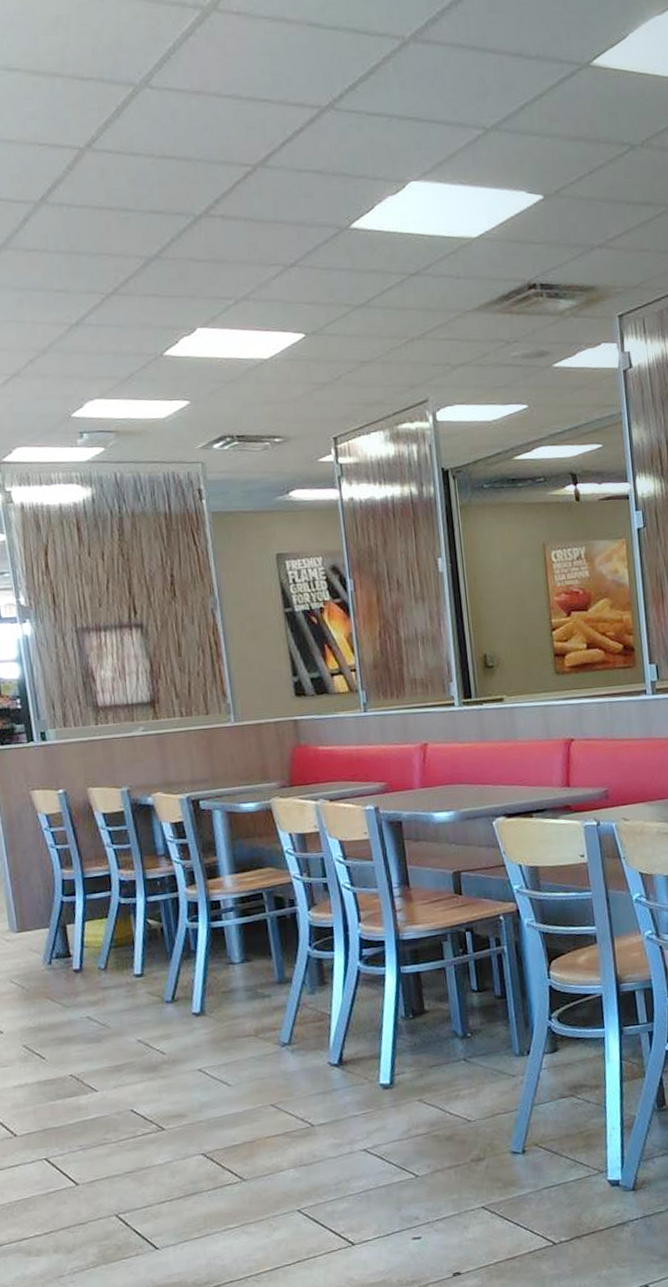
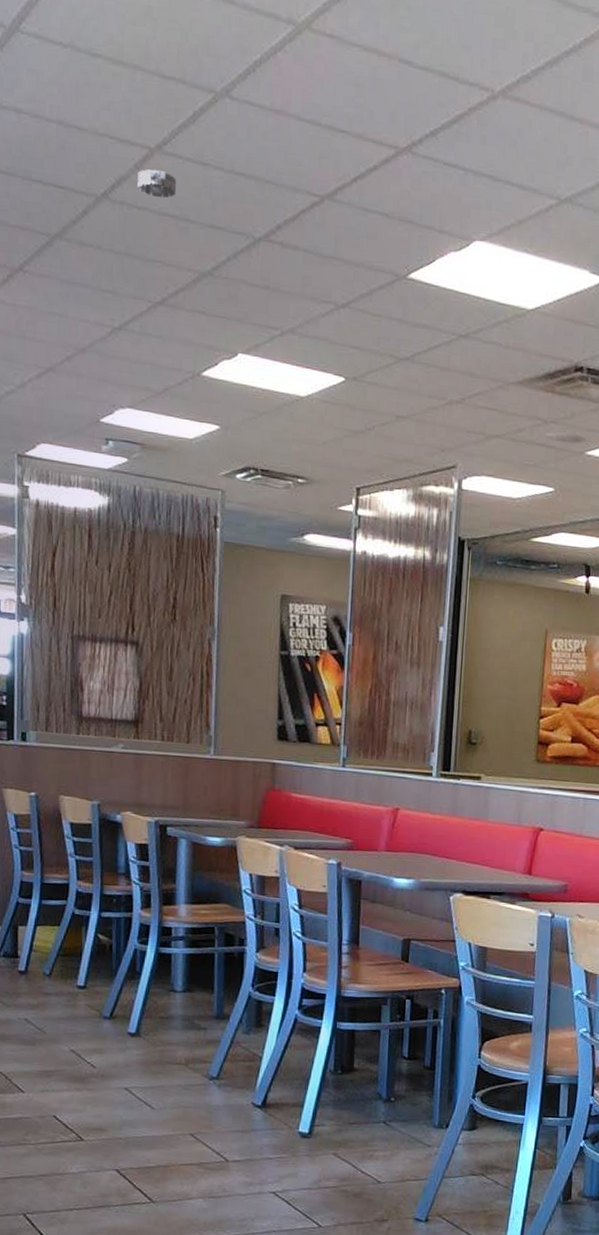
smoke detector: none [72,167,112,194] -> present [137,169,177,199]

